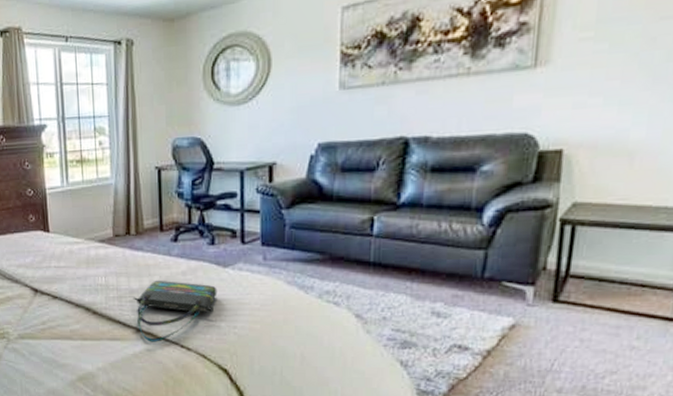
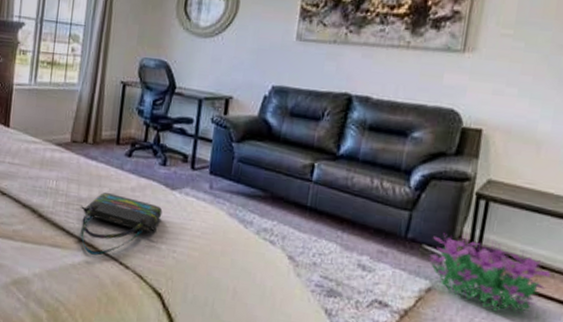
decorative plant: none [510,263,653,337] -> present [429,233,551,313]

